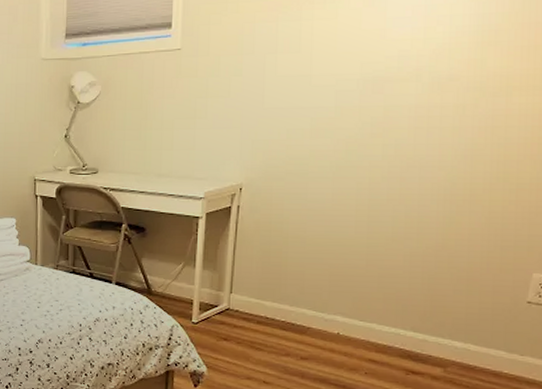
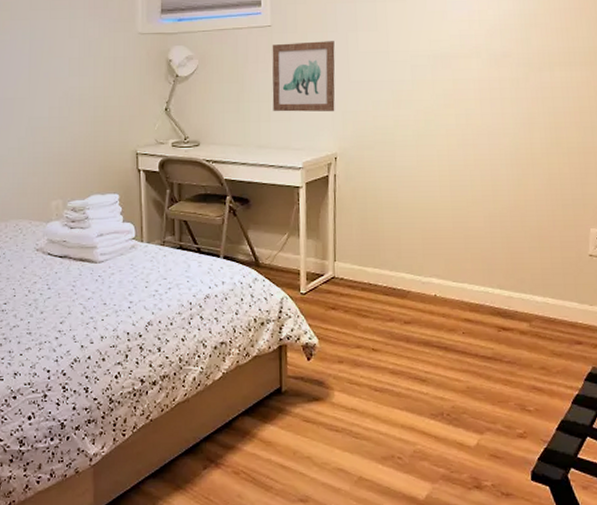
wall art: none [176,64,250,140] -> present [272,41,335,112]

